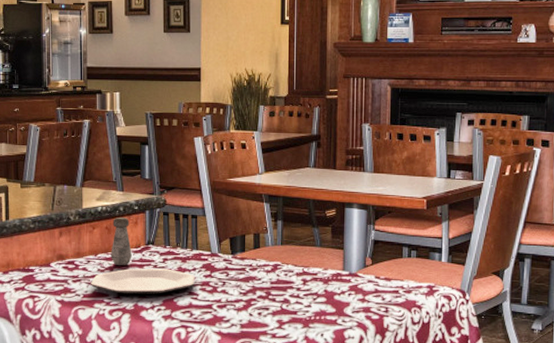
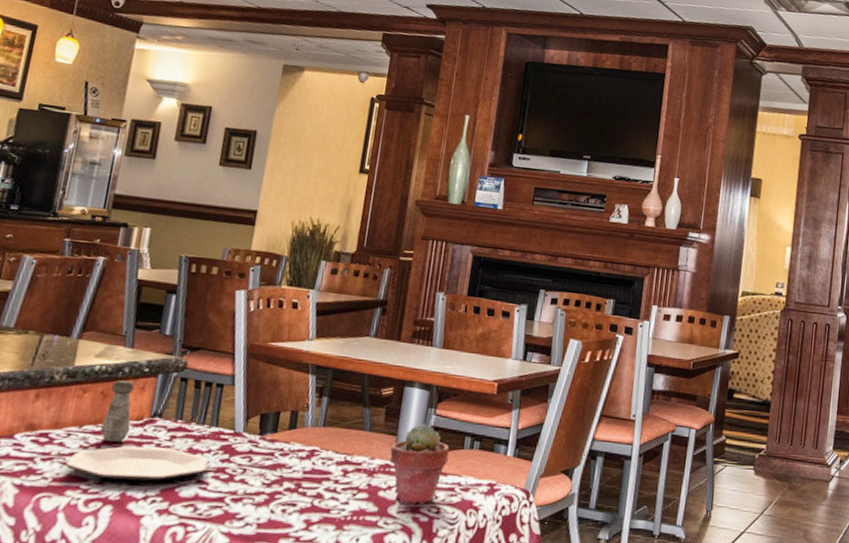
potted succulent: none [340,238,391,306] -> present [389,423,450,505]

